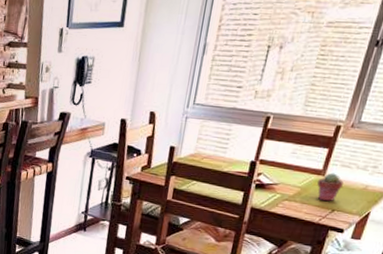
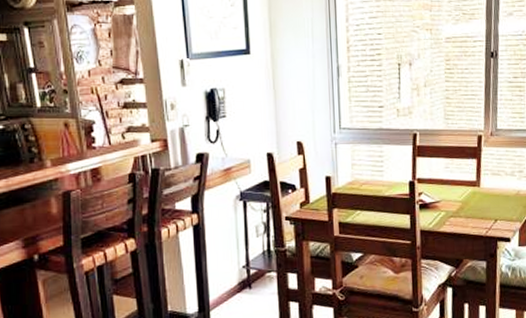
potted succulent: present [317,173,344,202] -> none [475,182,498,213]

